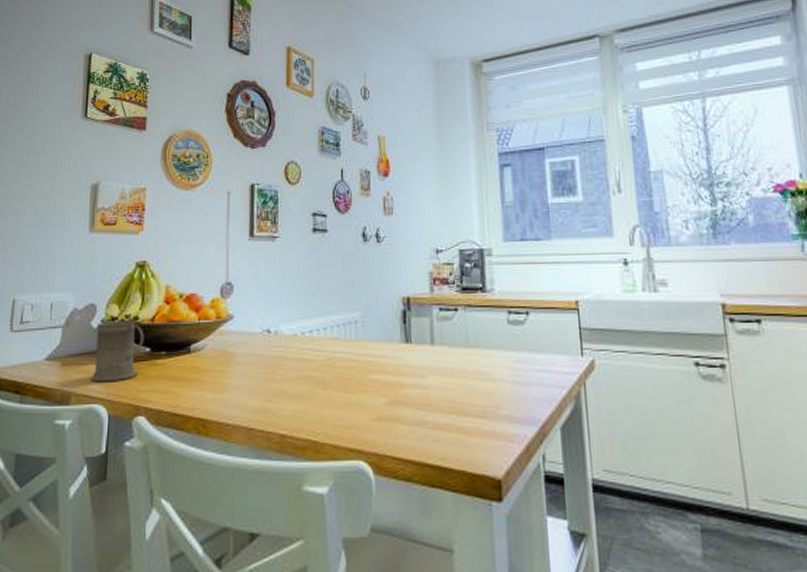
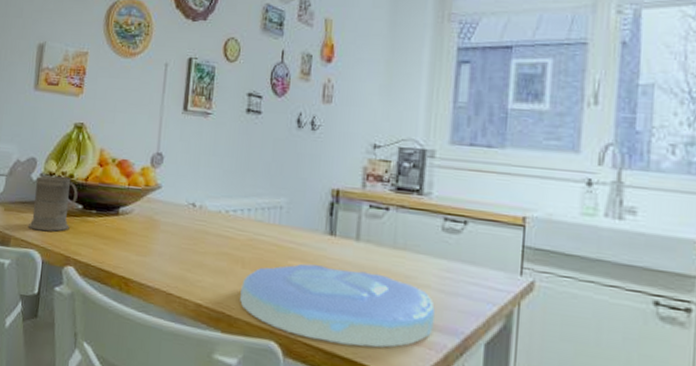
plate: none [325,374,513,452] -> present [240,263,435,348]

